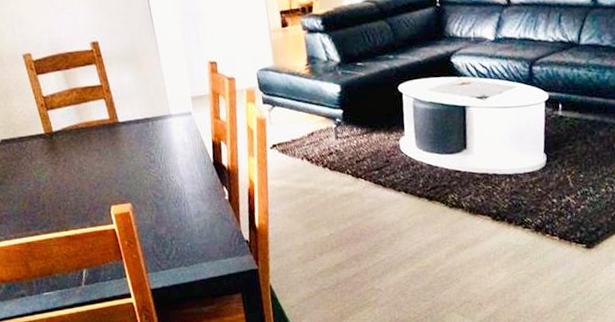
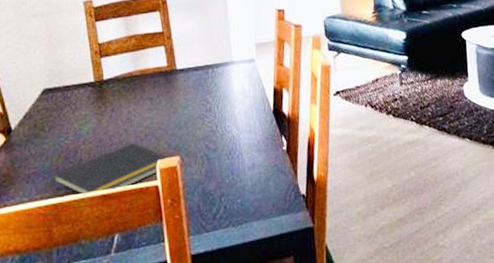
notepad: none [21,190,121,236] -> present [52,143,168,196]

